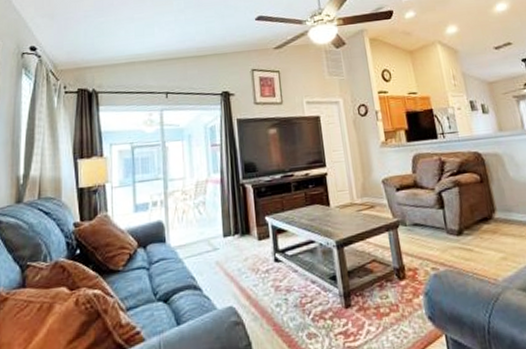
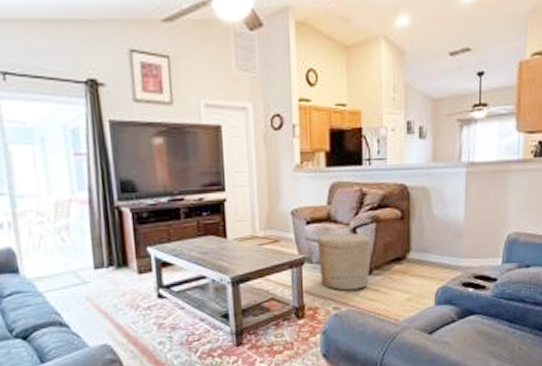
woven basket: none [407,196,461,252] -> present [317,232,371,291]

